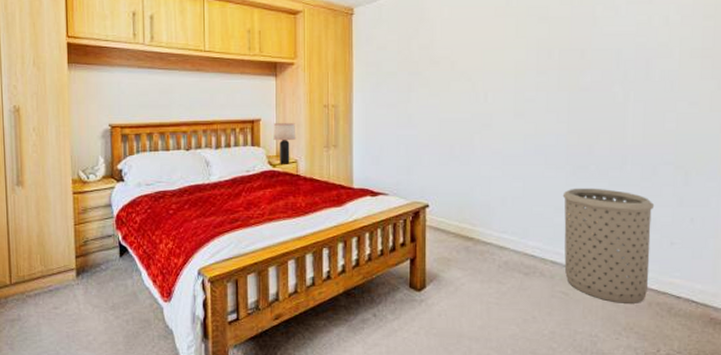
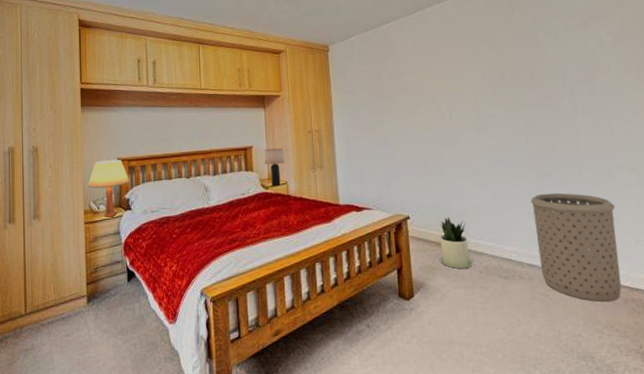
table lamp: none [76,124,123,188] -> present [87,158,130,218]
planter: none [457,207,493,263] -> present [439,216,474,269]

